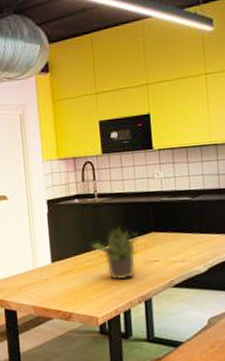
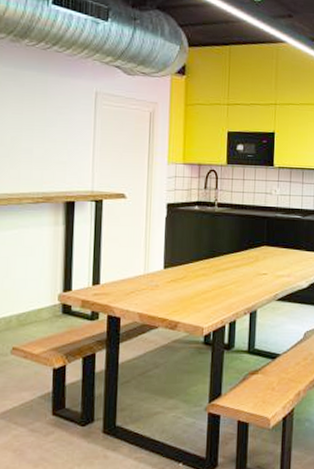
potted plant: present [91,226,137,280] -> none [205,237,250,291]

